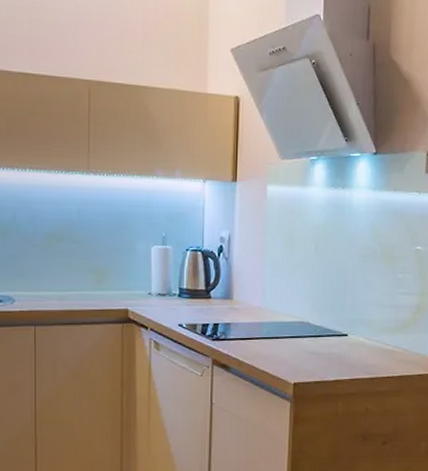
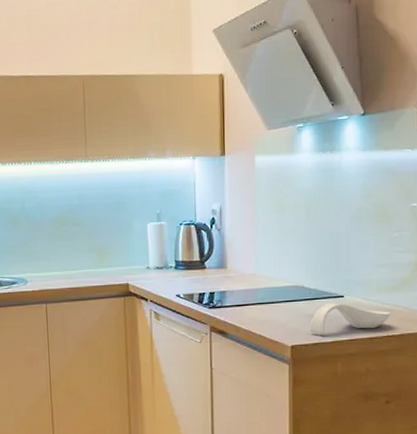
spoon rest: none [313,341,391,372] -> present [310,303,391,334]

